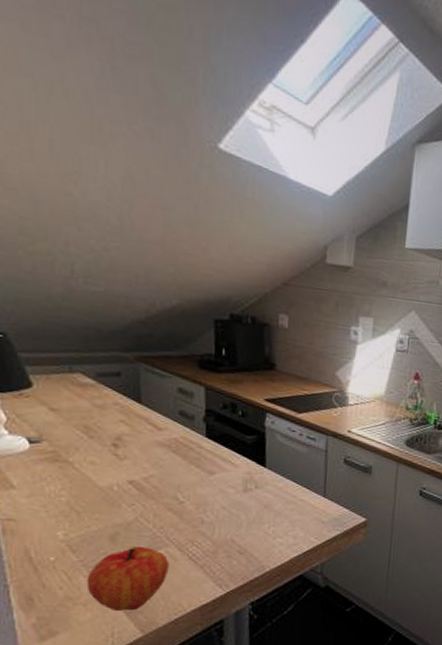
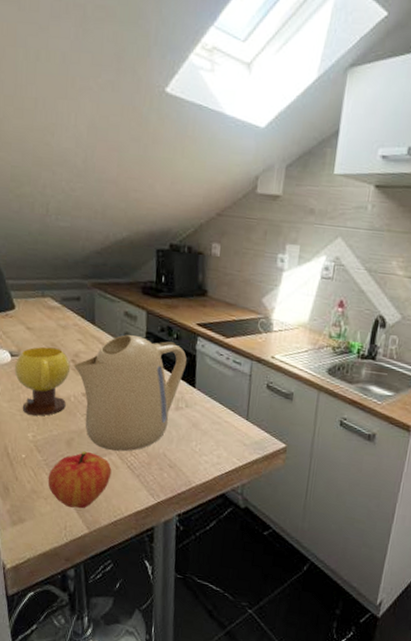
mug: none [34,430,112,511] -> present [14,346,71,416]
kettle: none [115,412,254,542] -> present [73,334,187,452]

